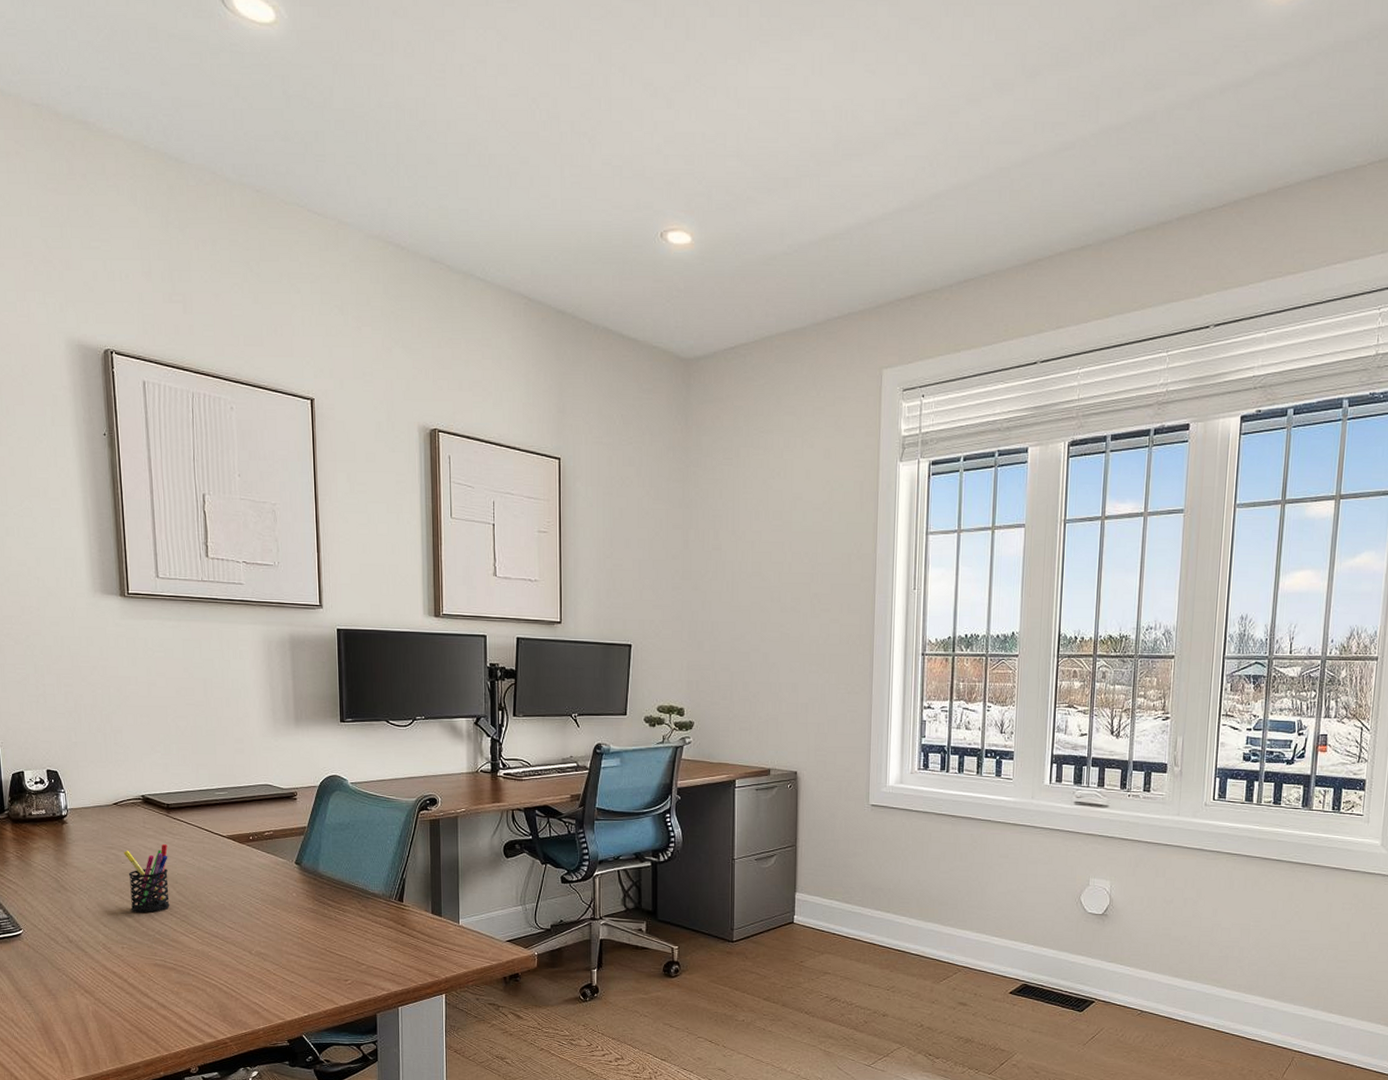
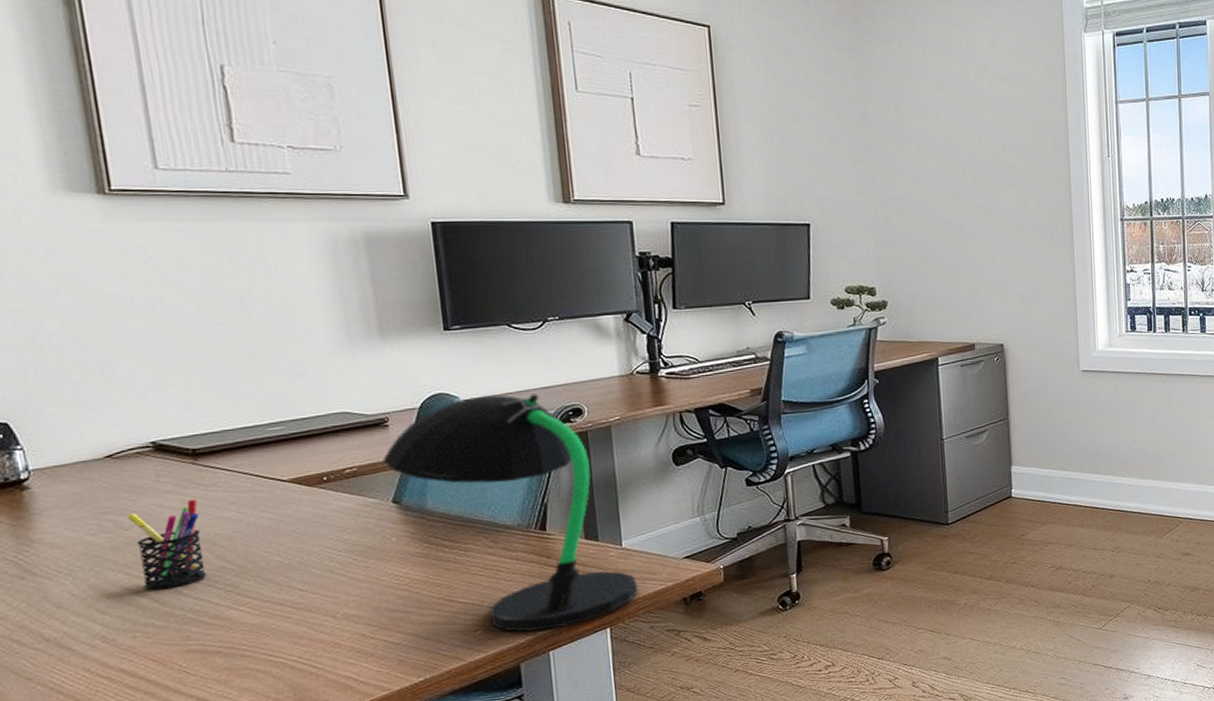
desk lamp: none [291,780,470,989] -> present [382,394,639,633]

